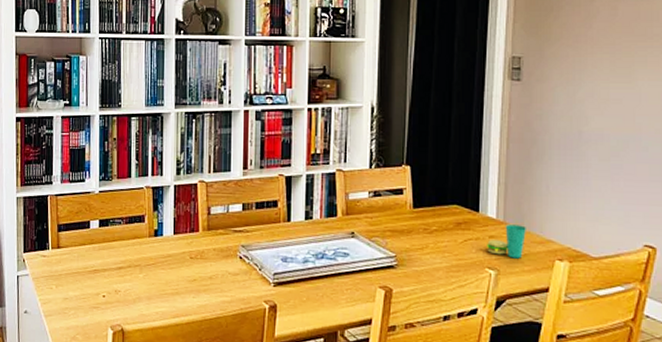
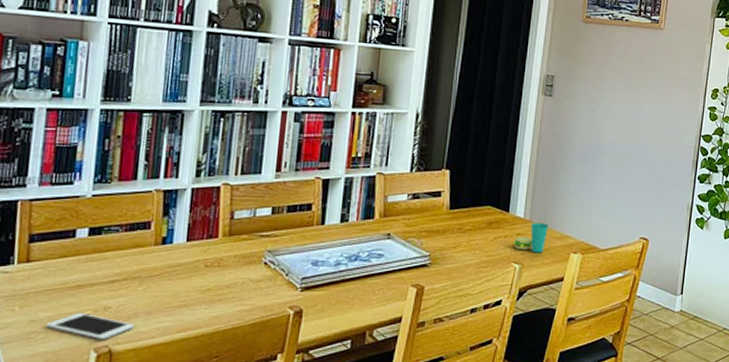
cell phone: none [74,293,139,319] -> present [45,312,135,339]

